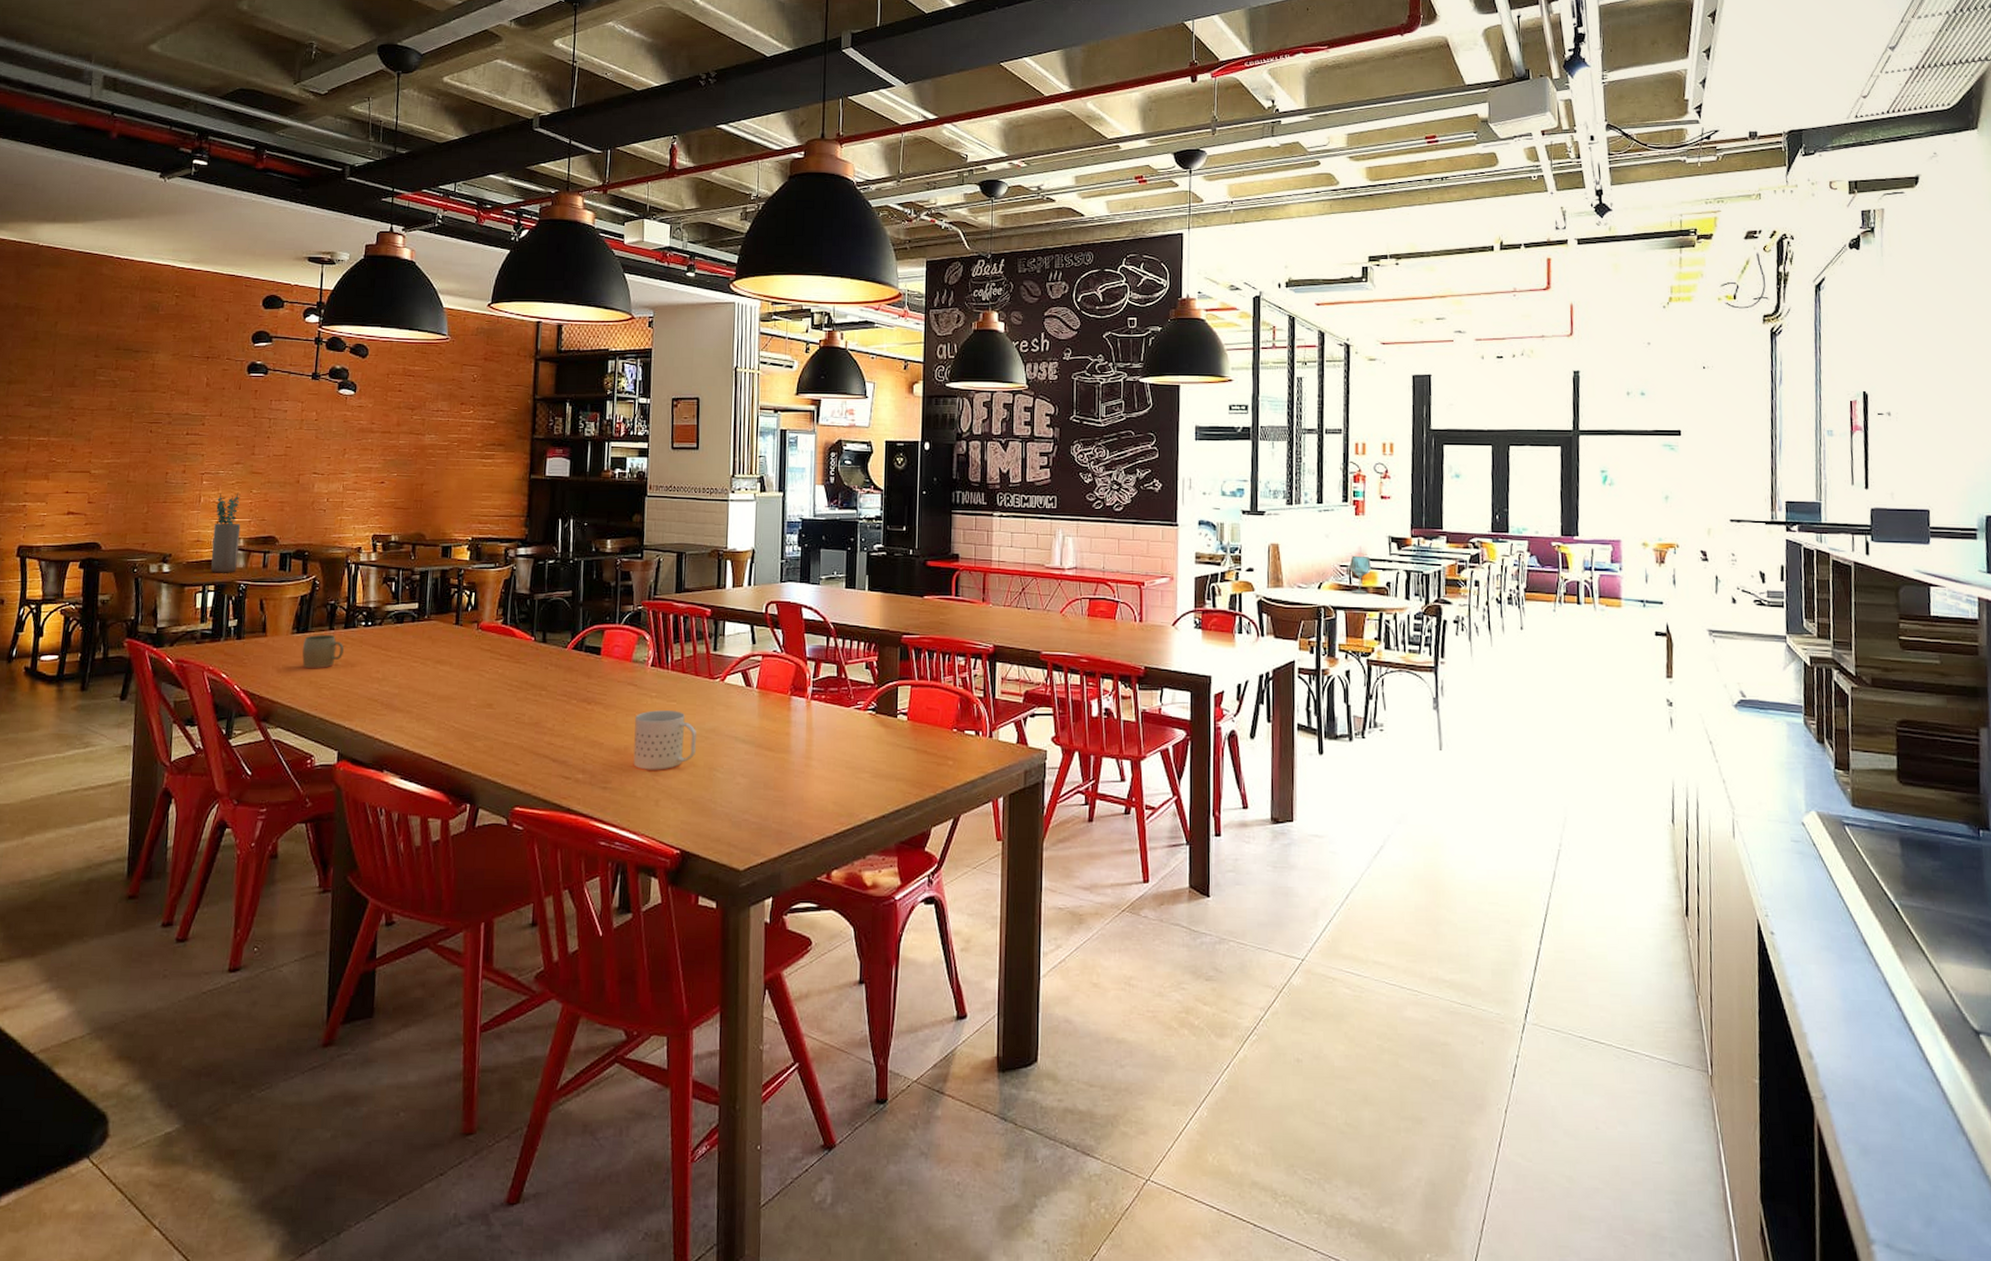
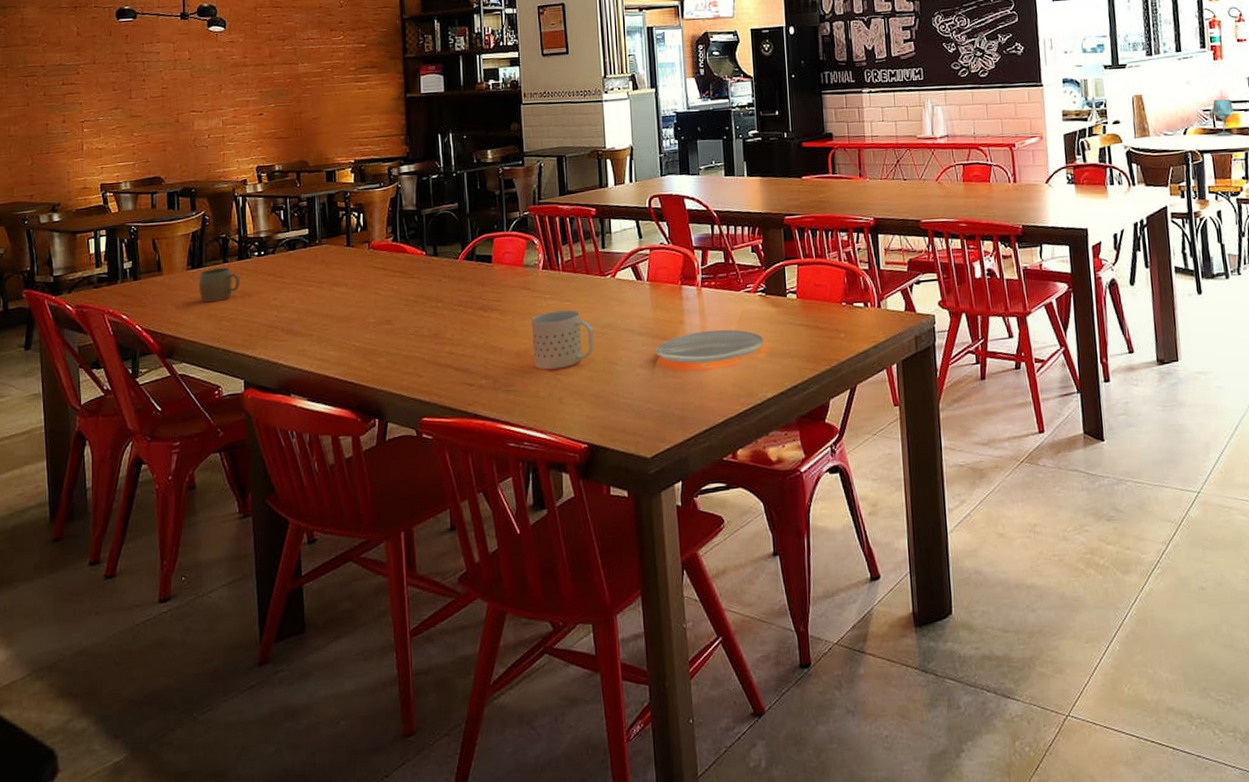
vase: present [211,492,241,573] -> none [99,136,126,218]
plate: none [758,744,870,779] -> present [655,329,764,365]

